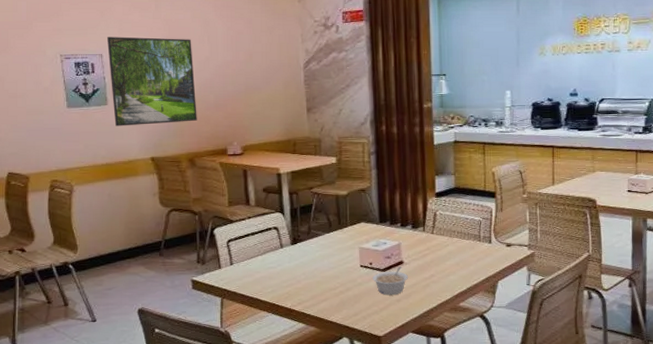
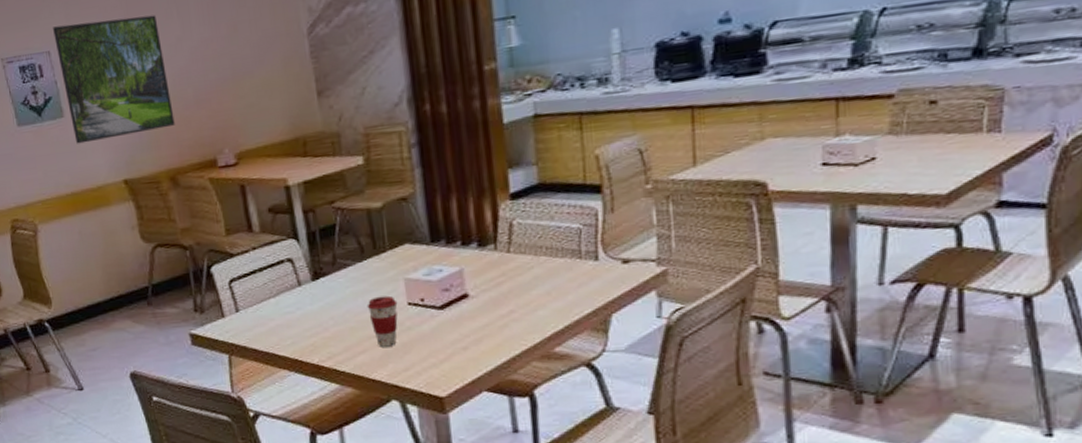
coffee cup: none [330,259,353,297] -> present [367,295,398,347]
legume: present [373,266,408,295] -> none [426,301,477,341]

